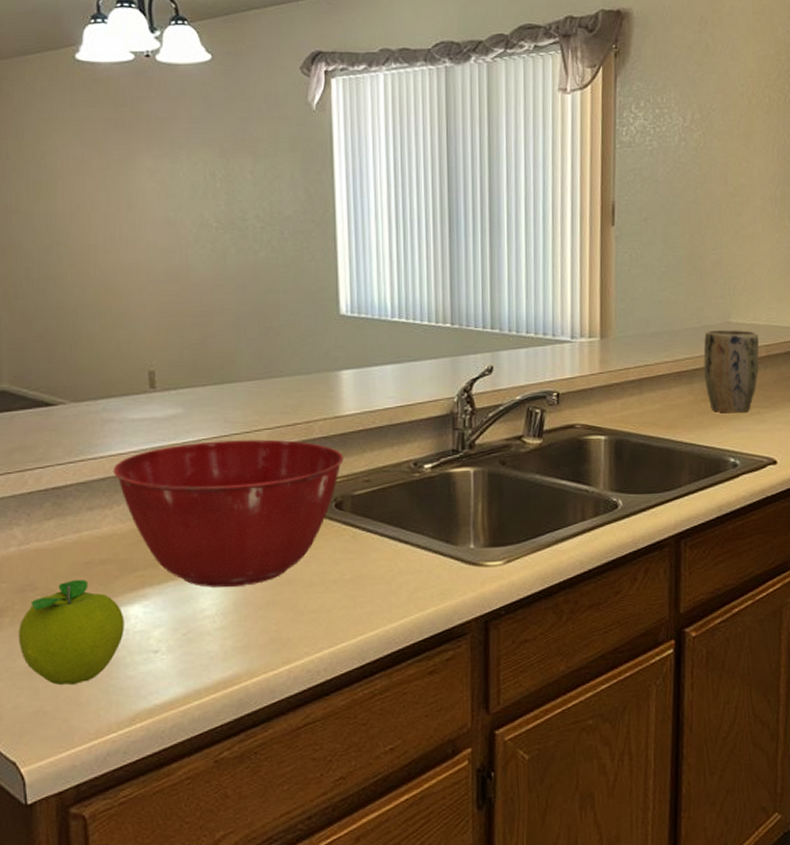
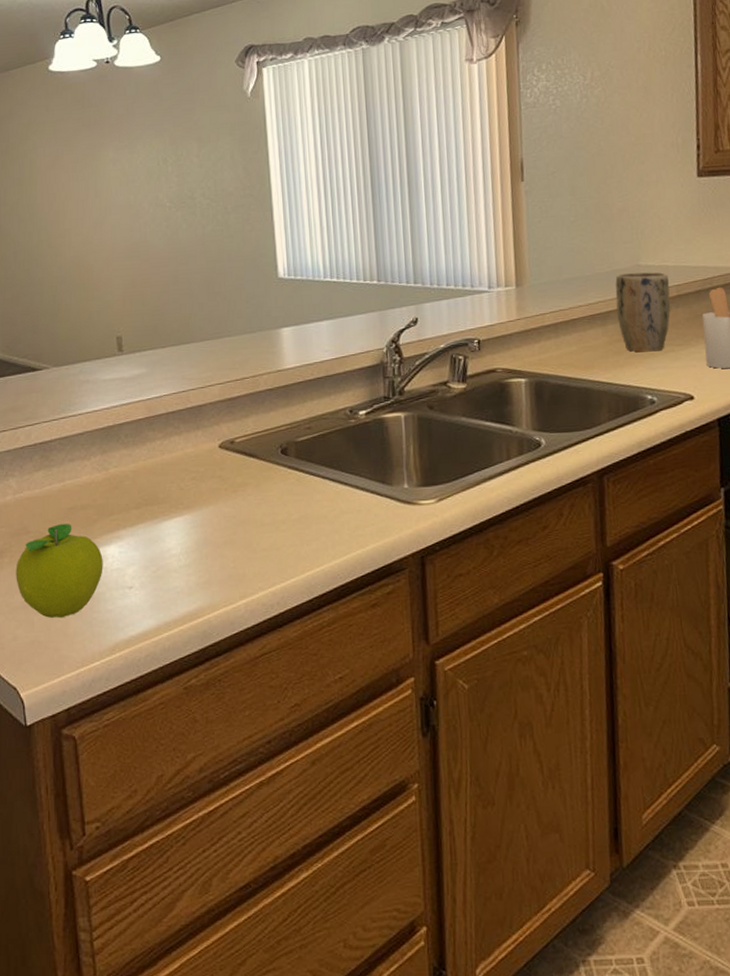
mixing bowl: present [113,439,344,588] -> none [89,393,287,529]

